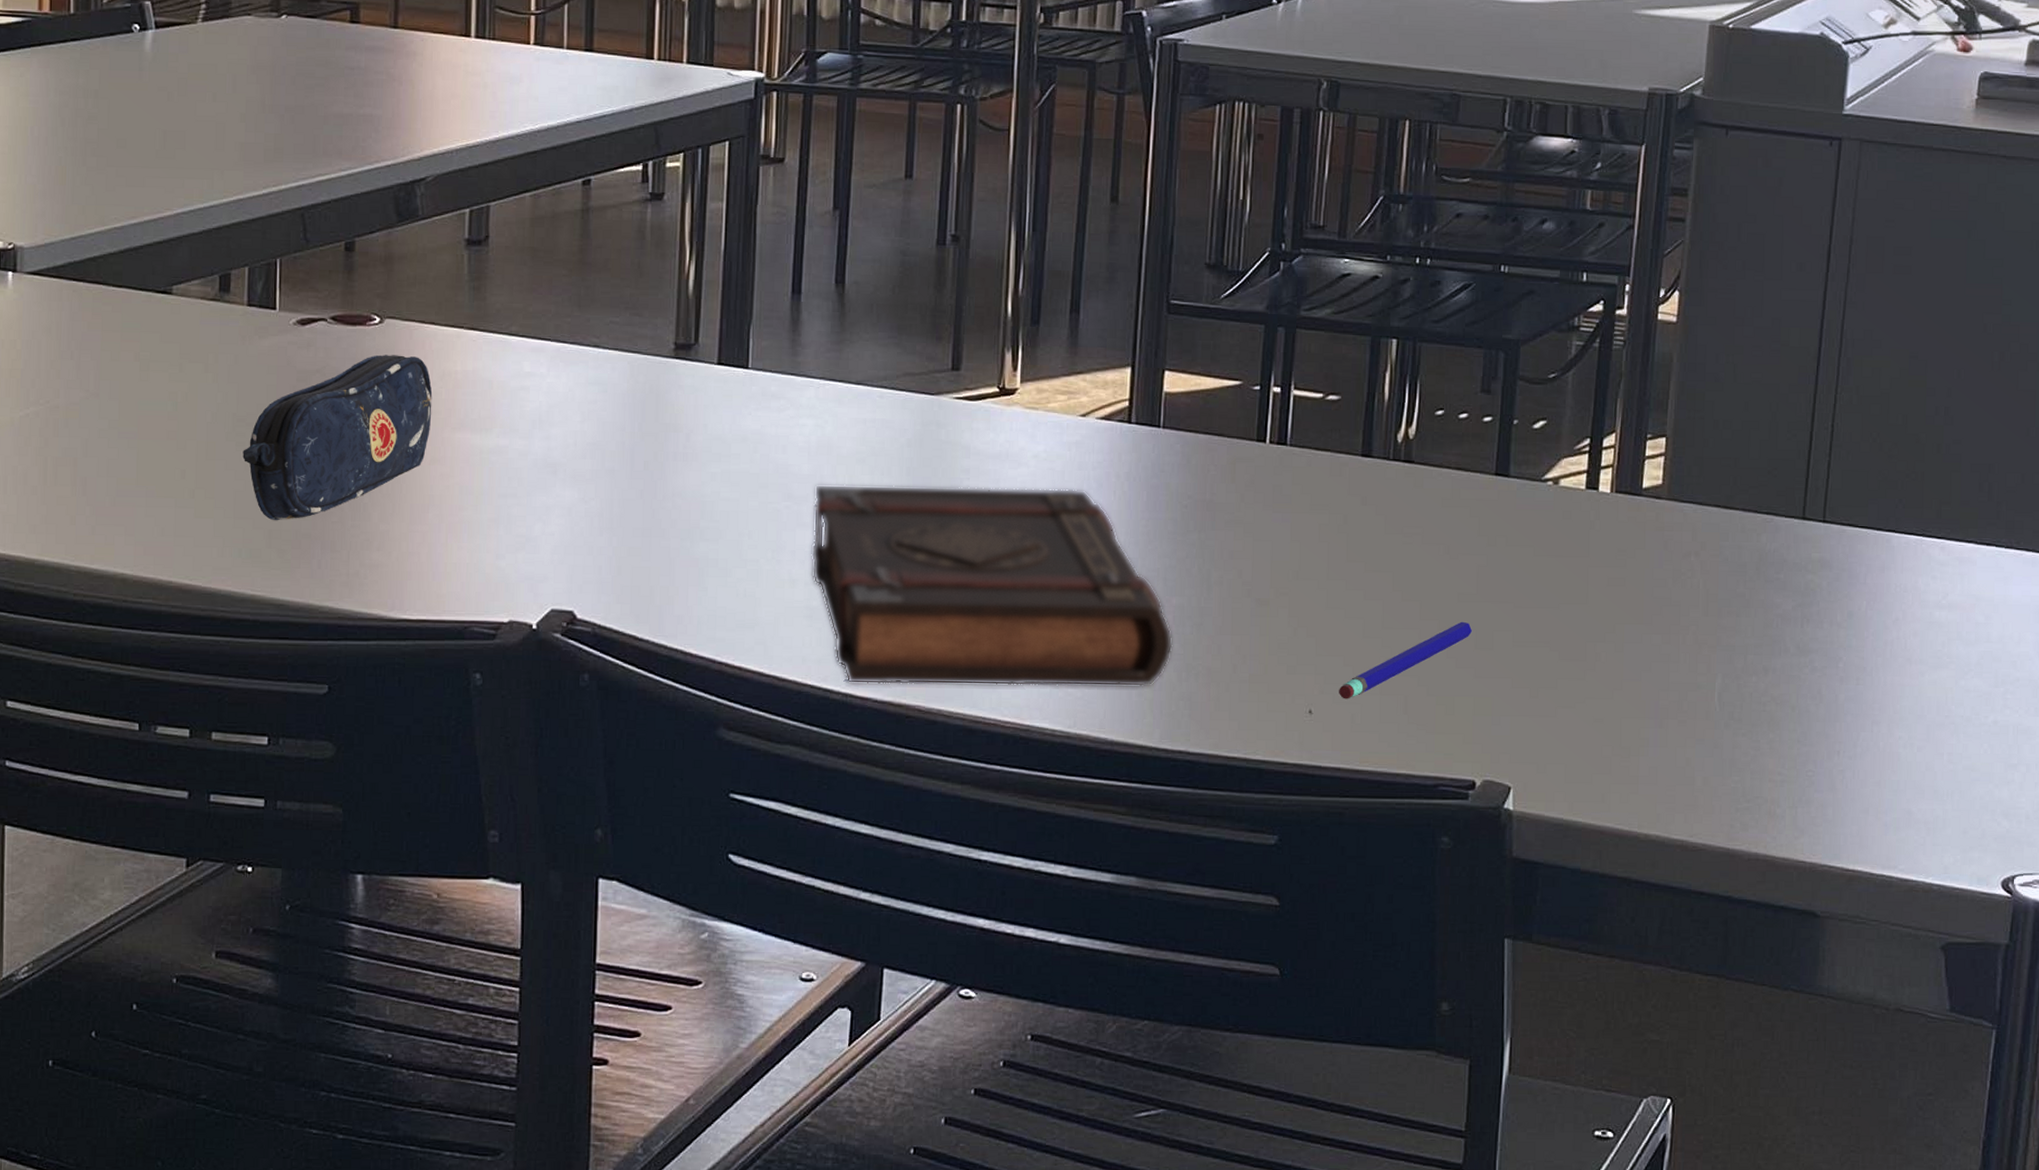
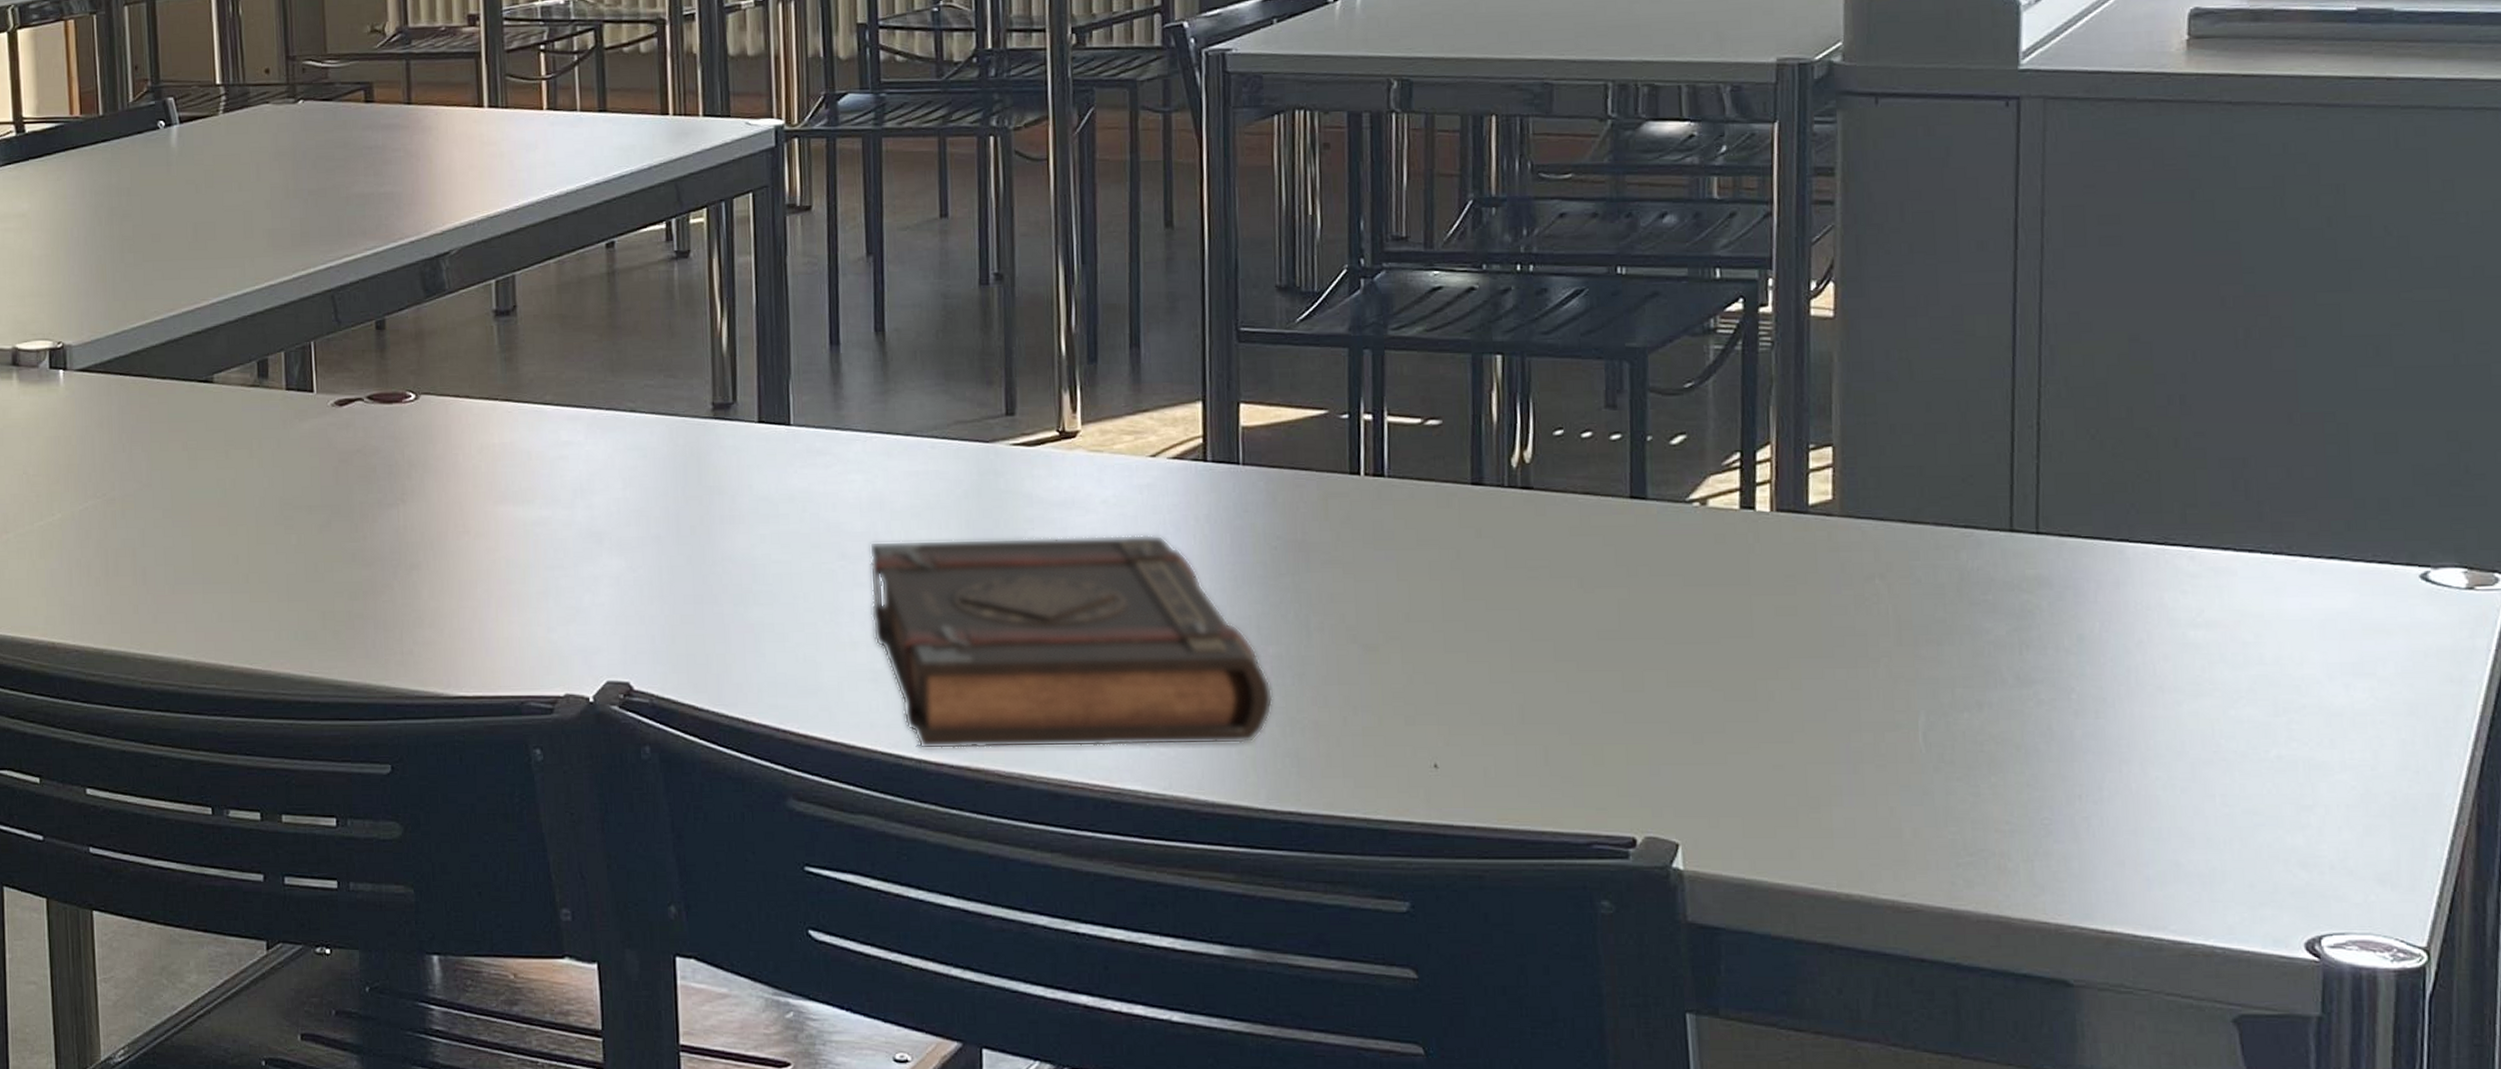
pencil case: present [242,355,433,521] -> none [292,430,473,602]
pen: present [1339,621,1472,699] -> none [1467,661,1617,751]

